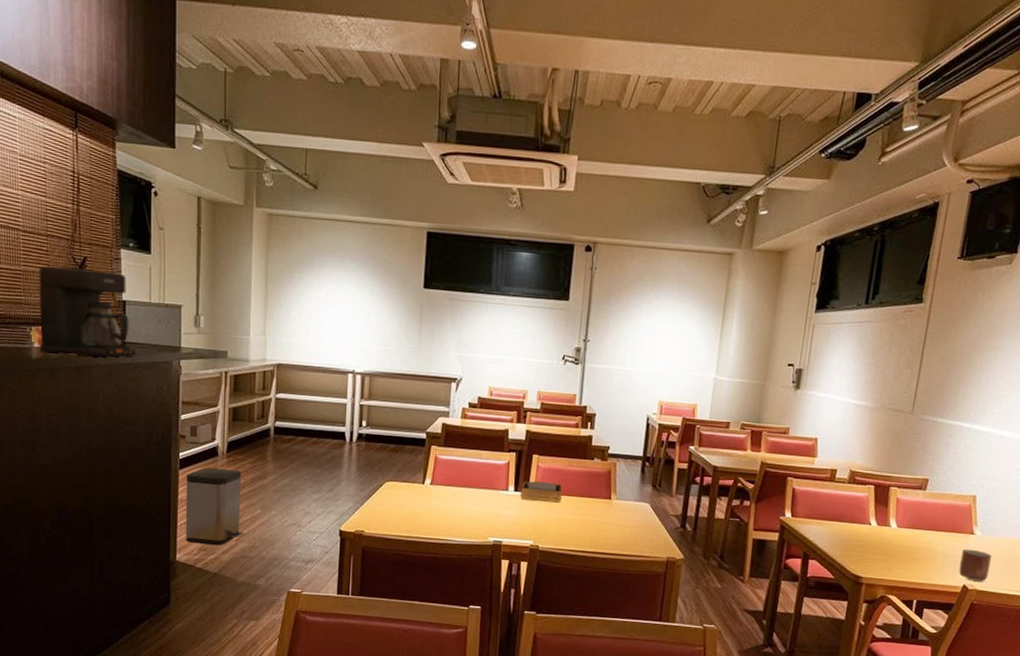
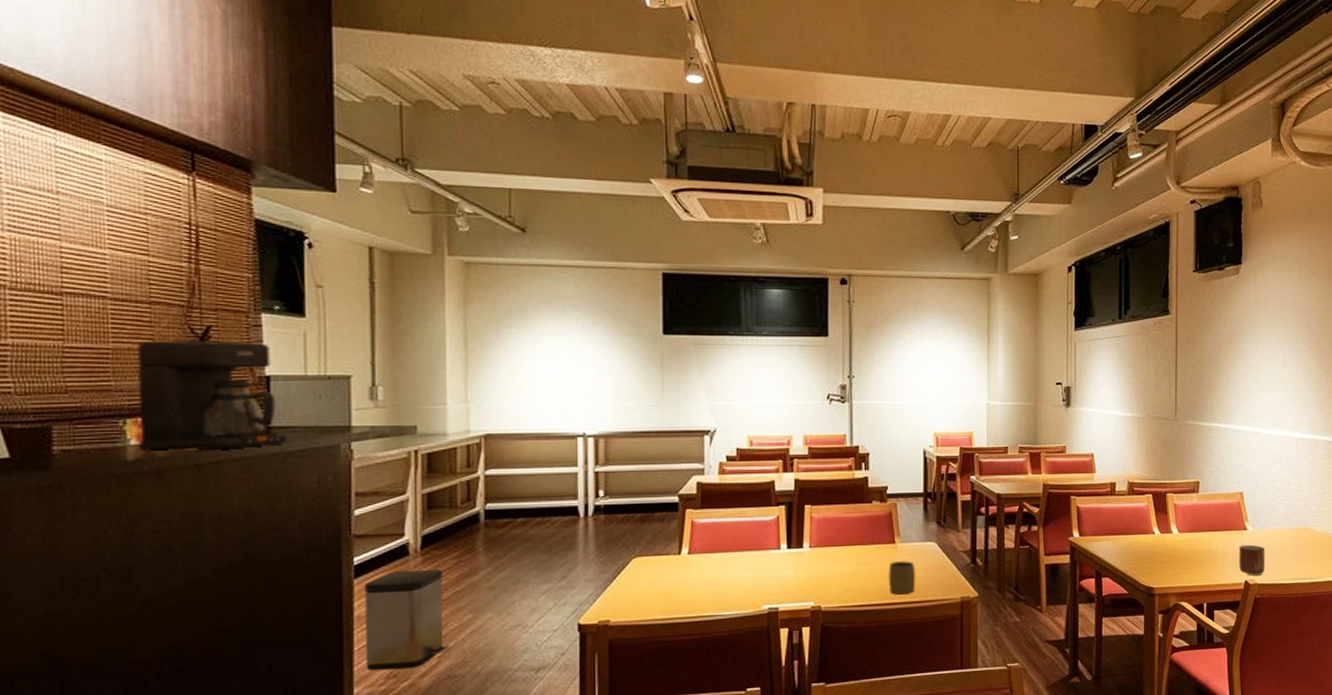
box: present [184,422,213,444] -> none [360,516,400,544]
napkin holder: present [520,481,563,504] -> none [795,533,841,558]
mug: none [601,516,628,547] -> present [888,561,916,595]

